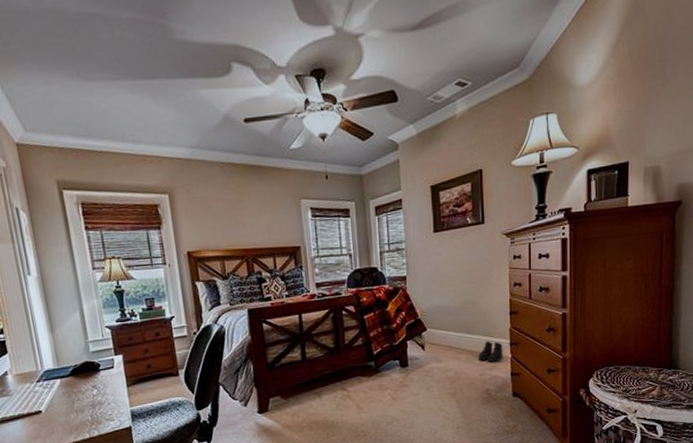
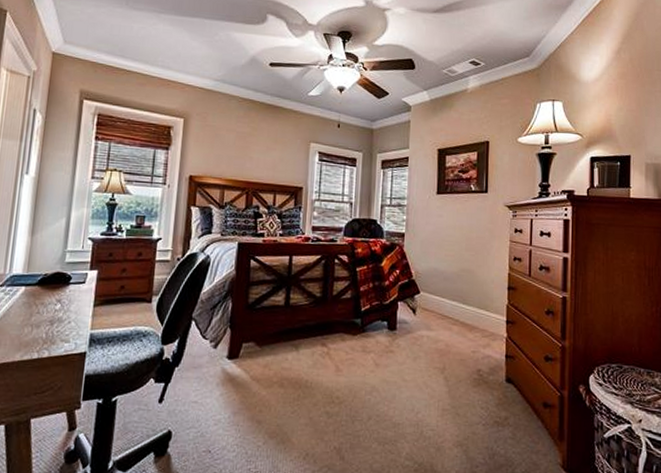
boots: present [478,341,503,362] -> none [472,315,499,340]

